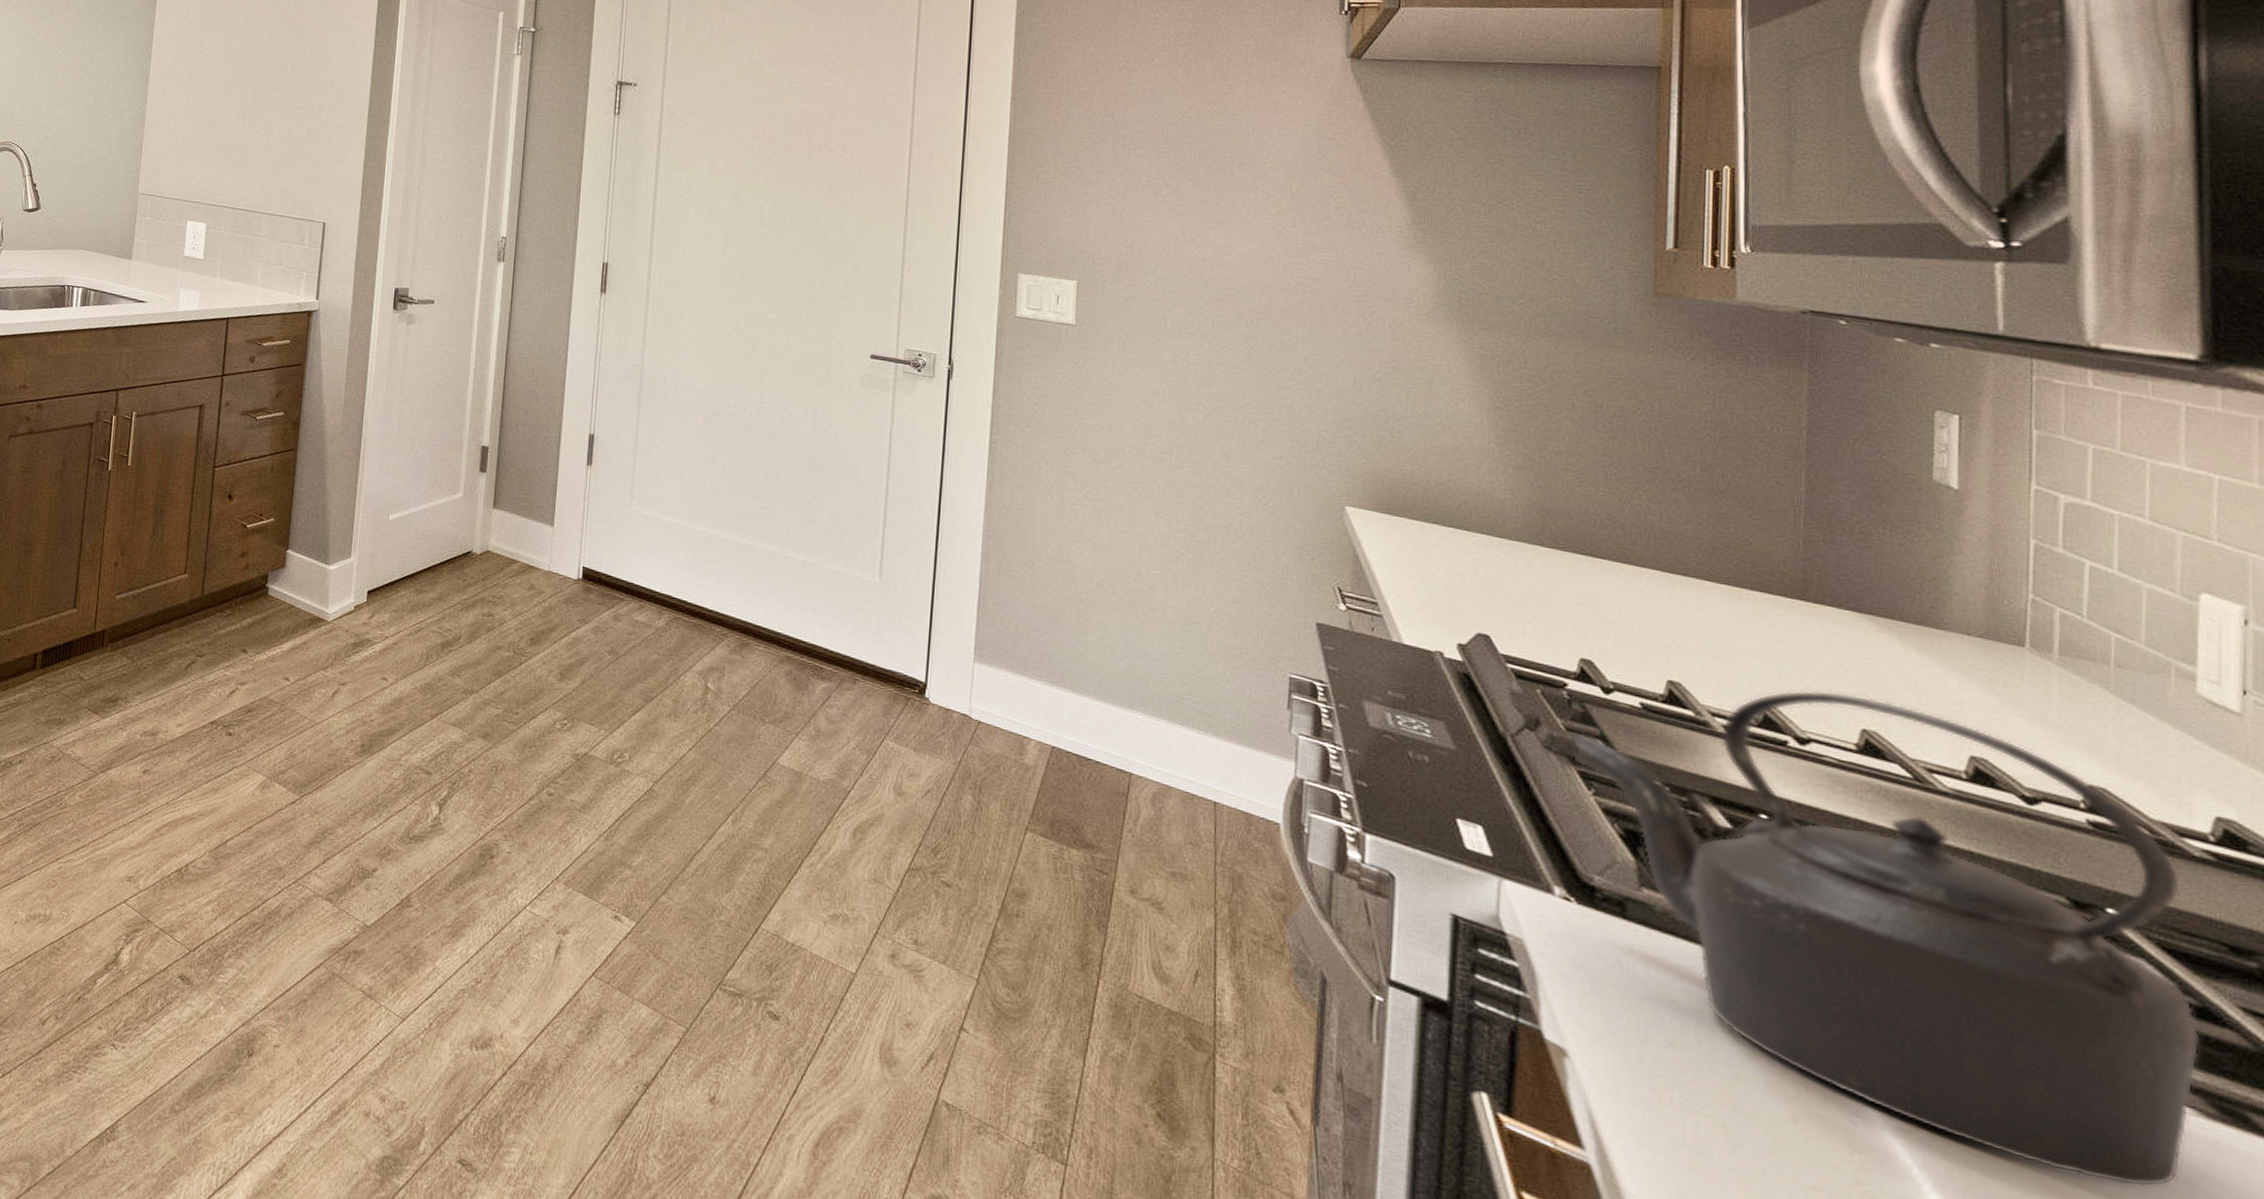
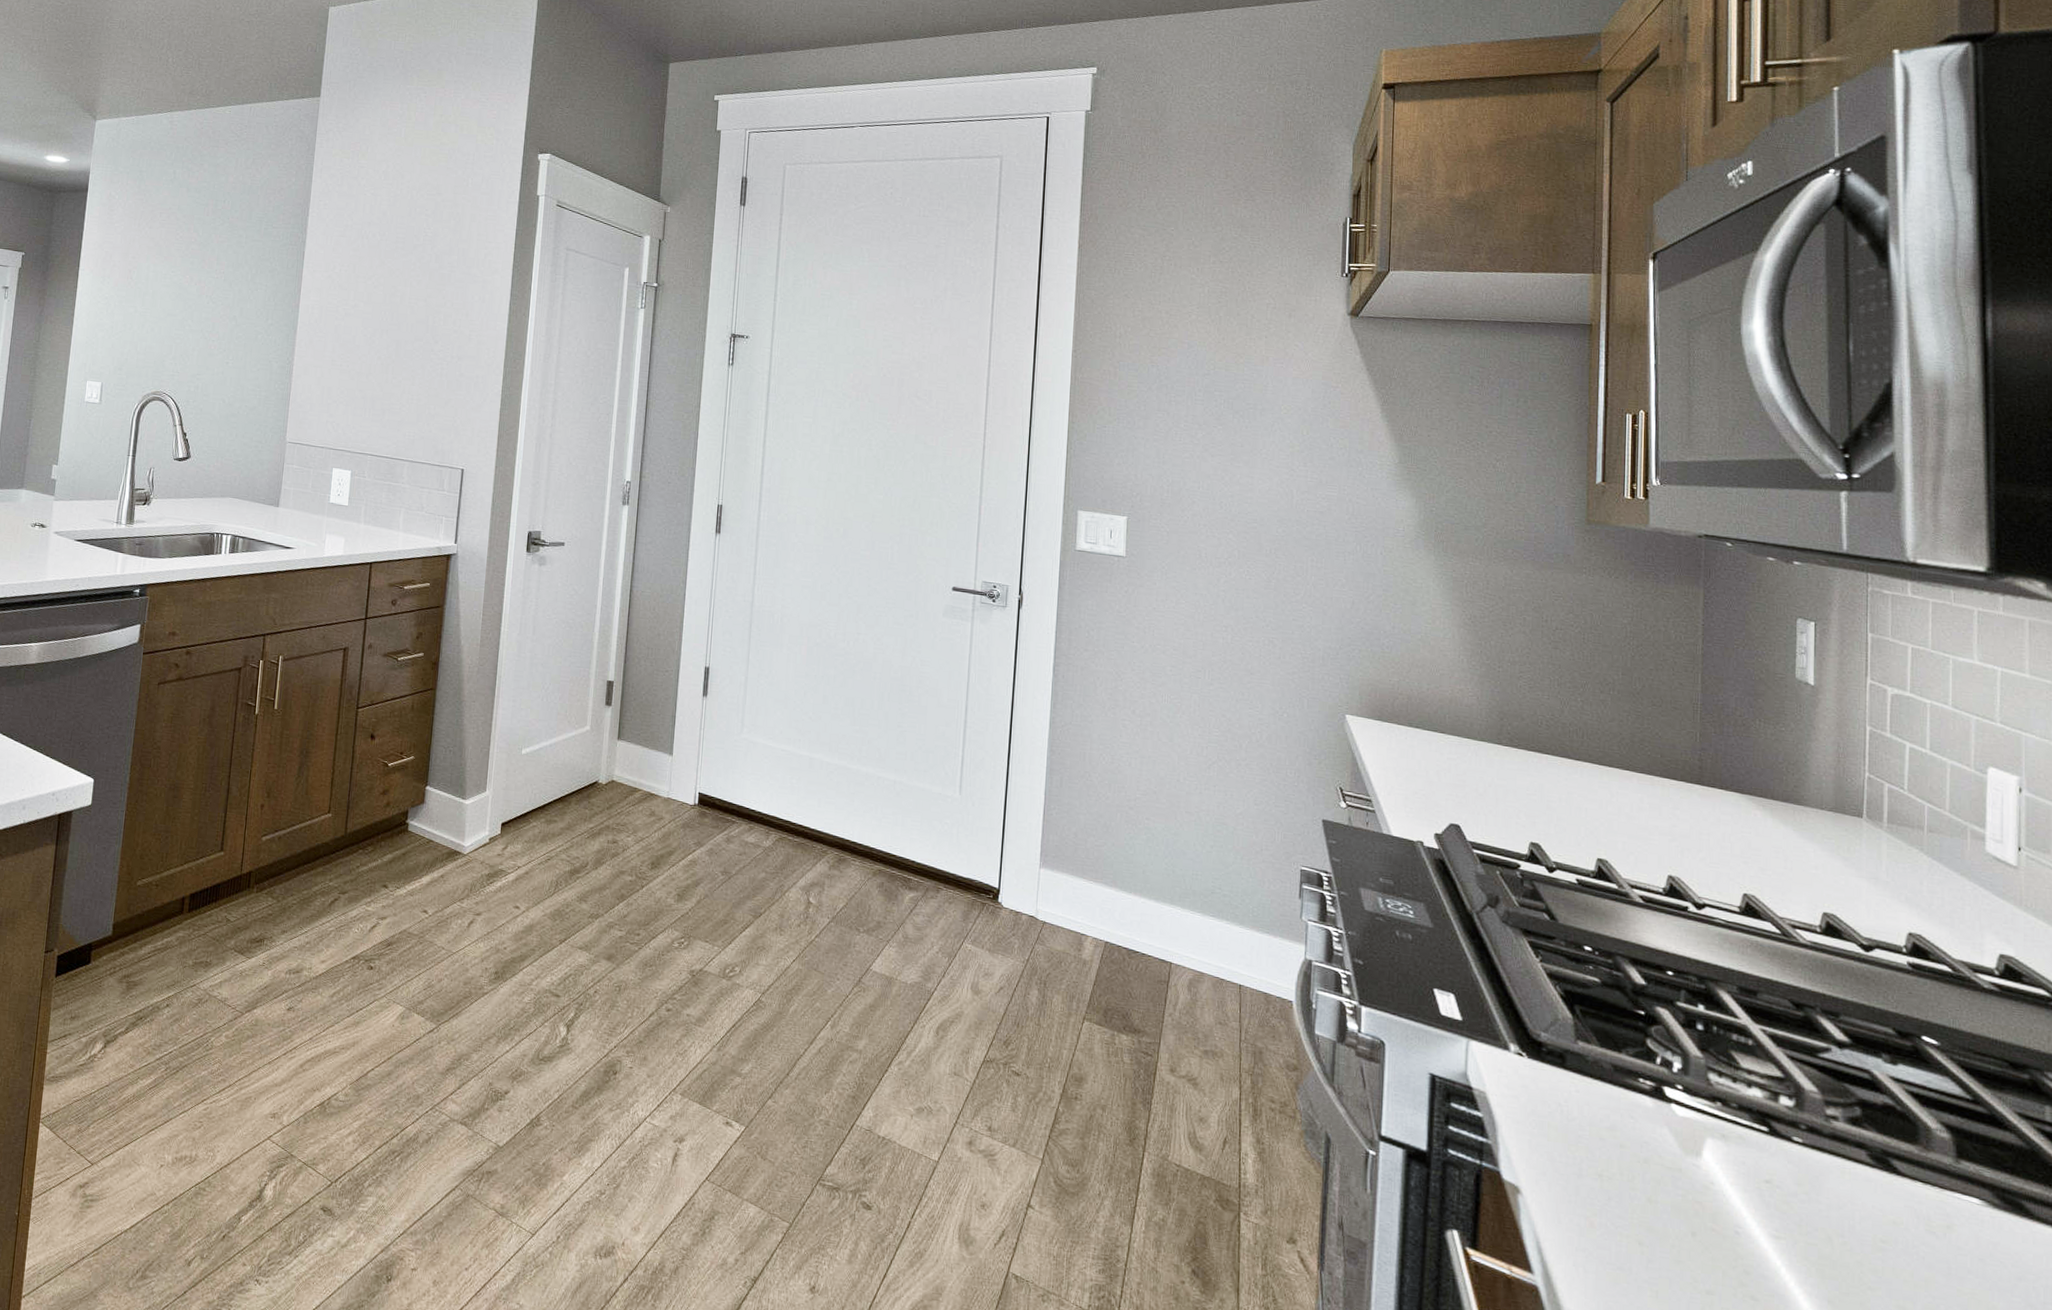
kettle: present [1571,690,2200,1187] -> none [1523,861,1989,1270]

